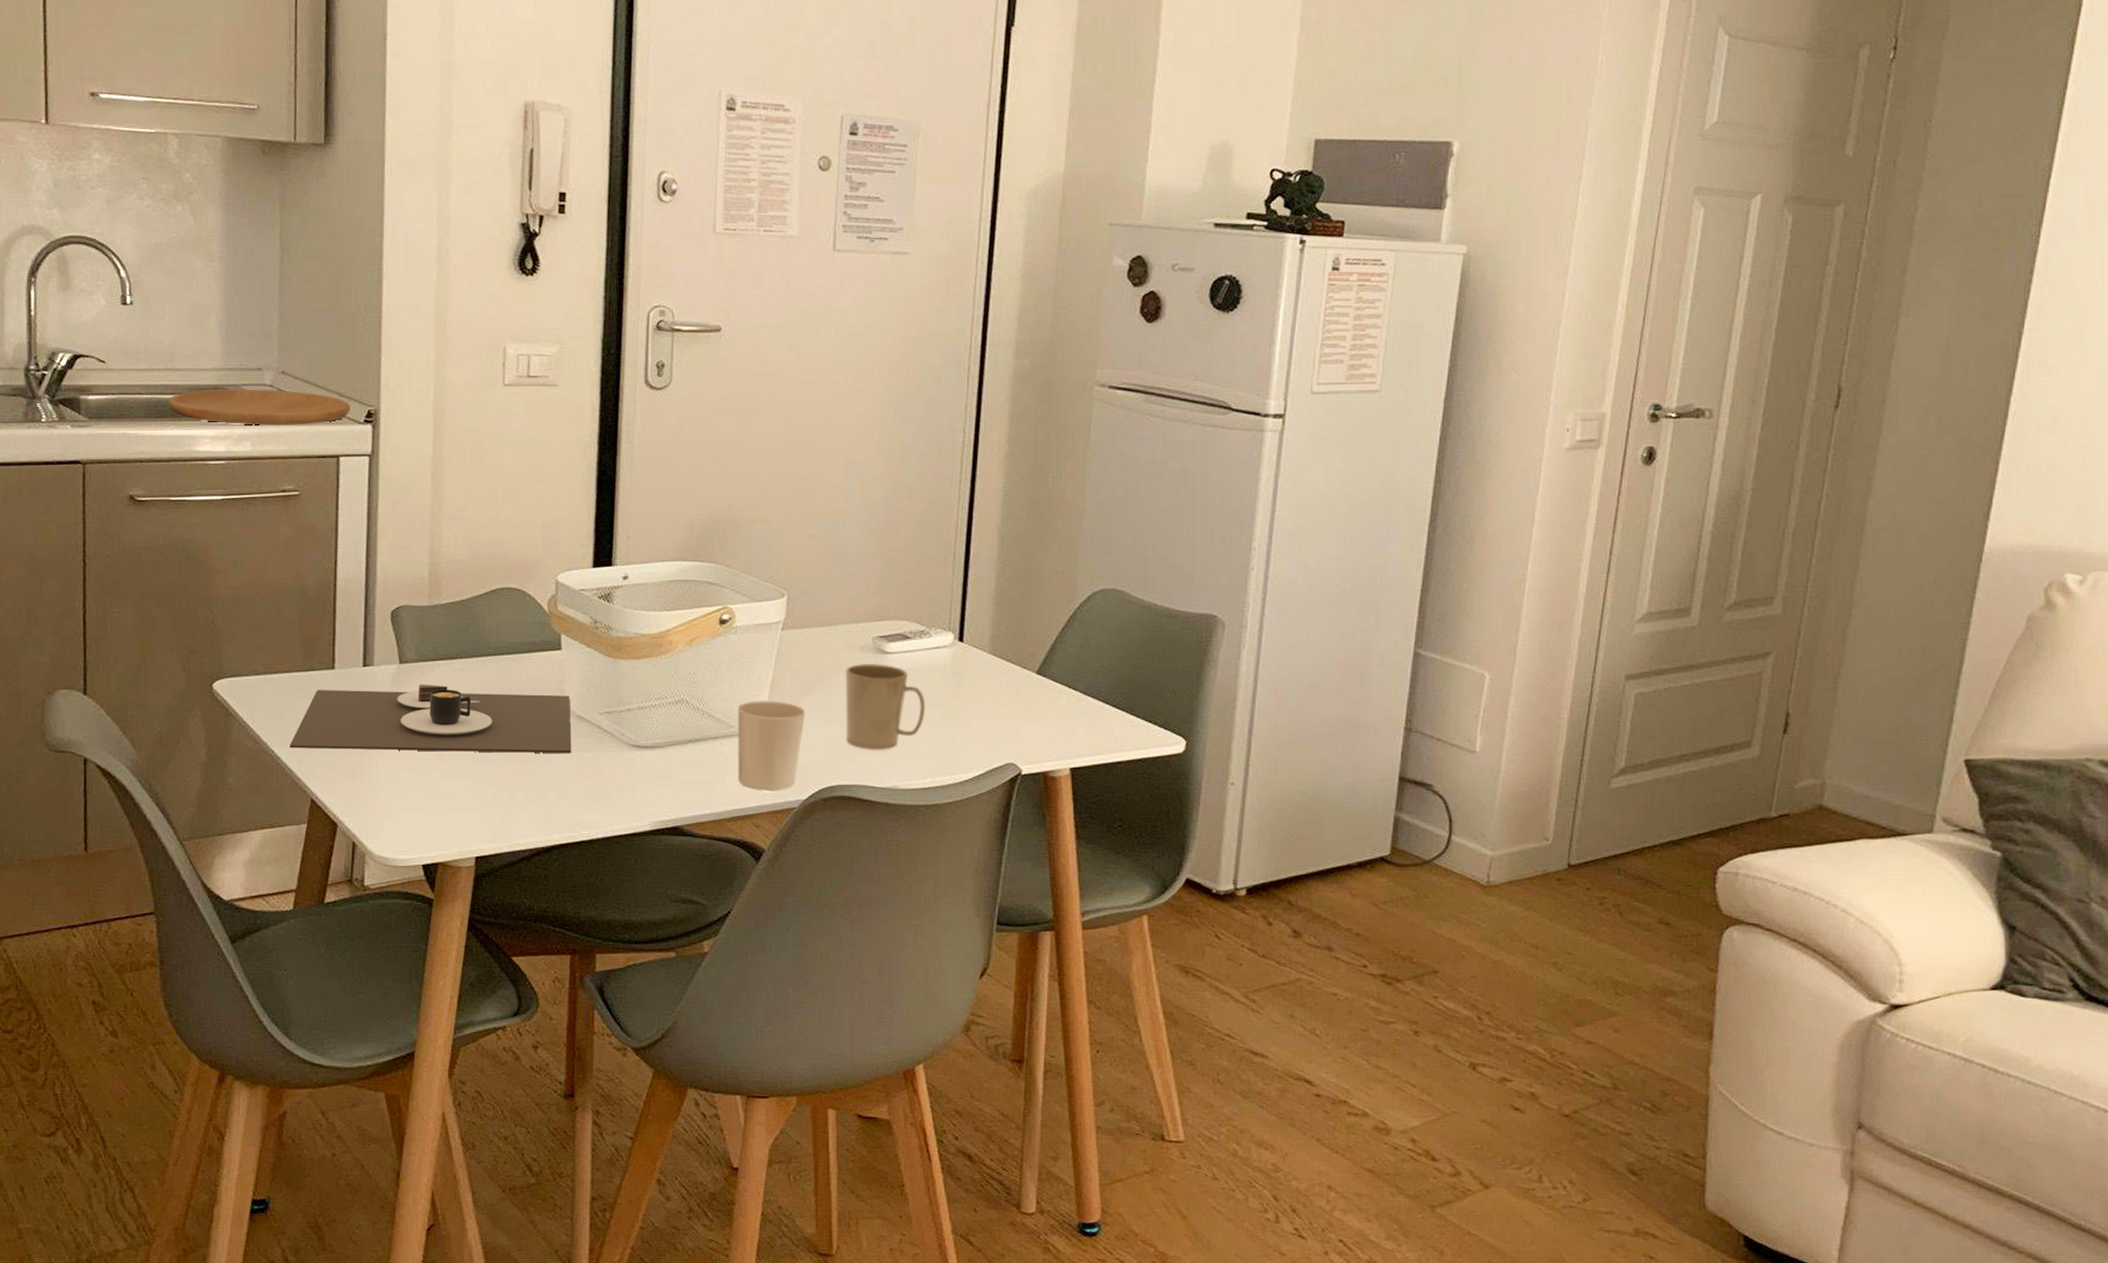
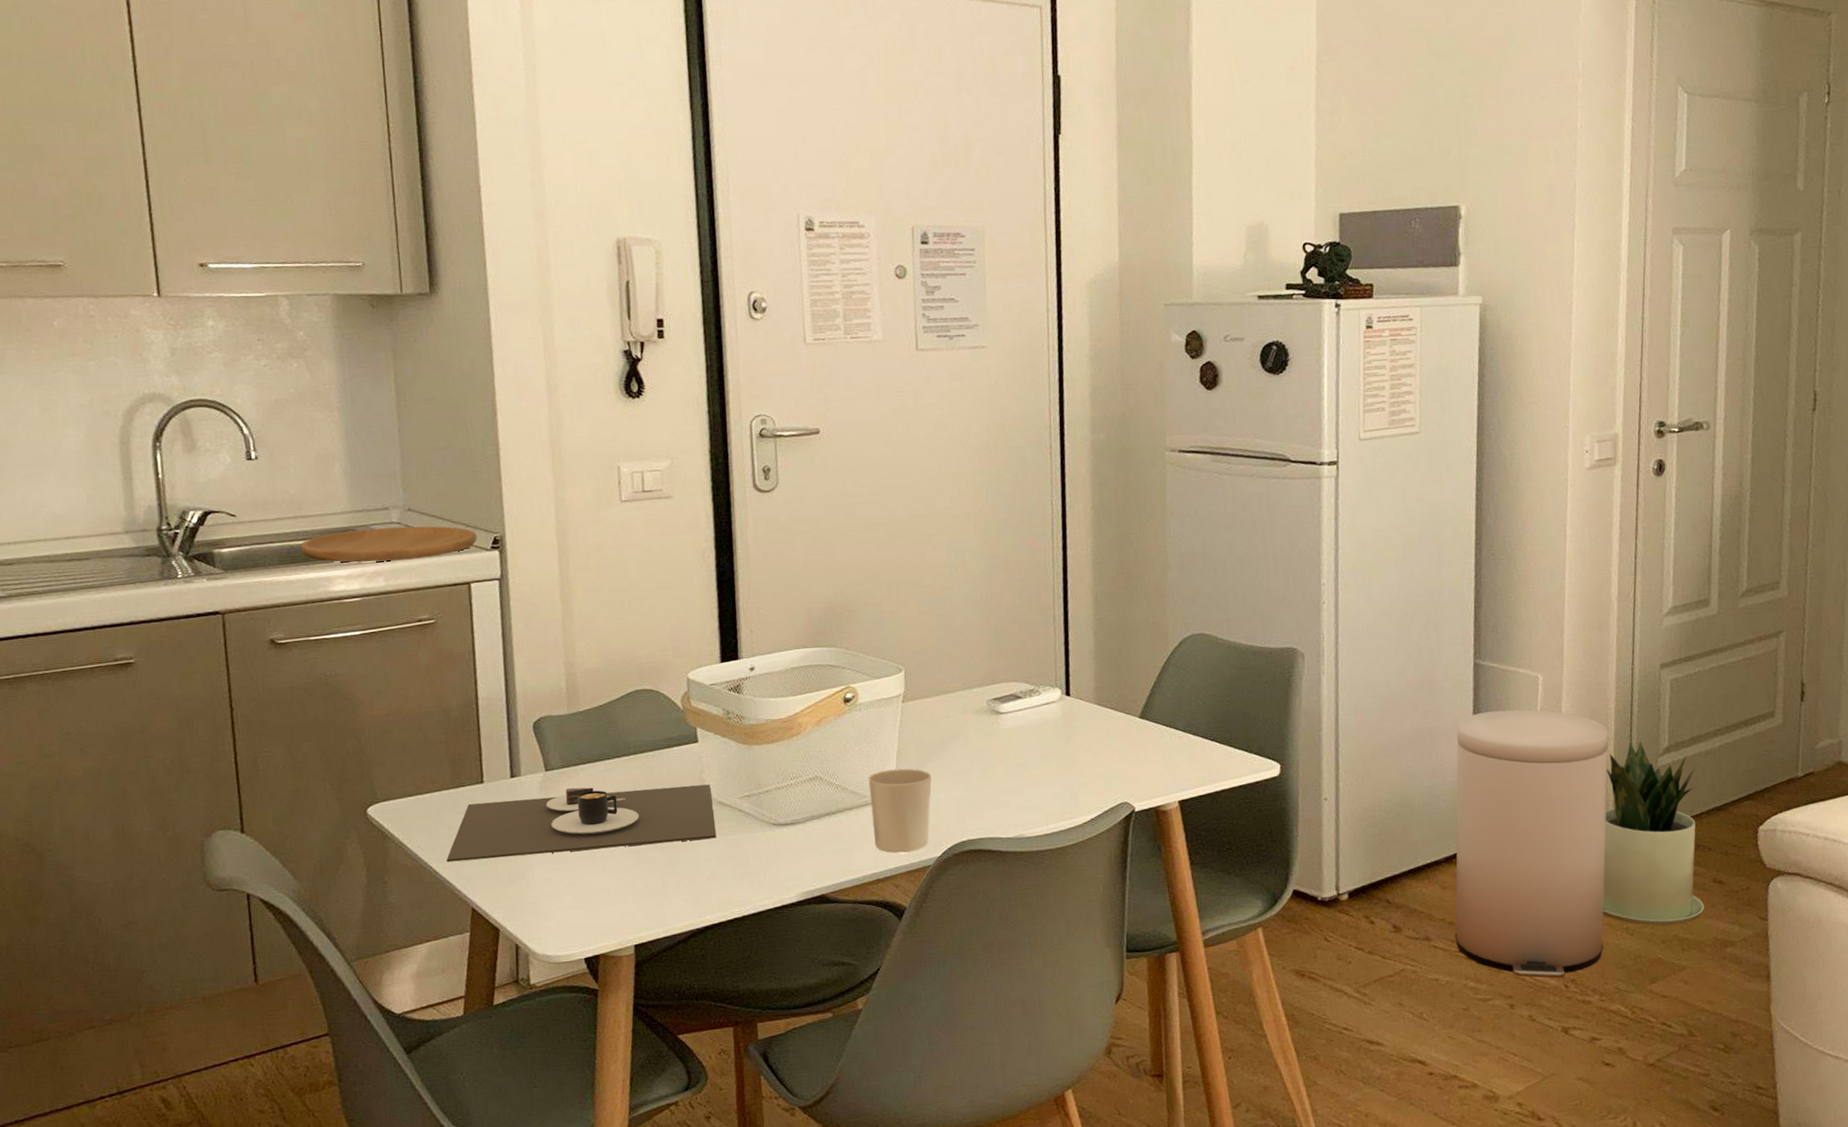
mug: present [845,664,926,750] -> none [964,723,1042,805]
pedal bin: none [1360,708,1558,1009] -> present [1455,709,1609,979]
planter: none [1529,759,1657,966] -> present [1602,741,1704,926]

